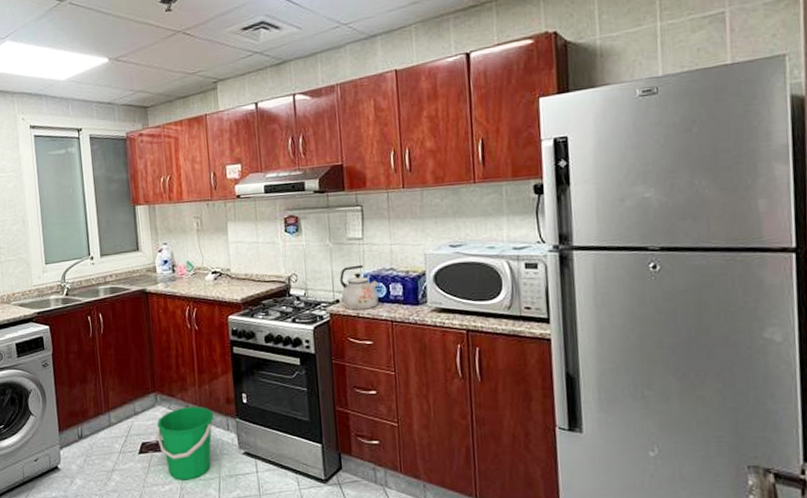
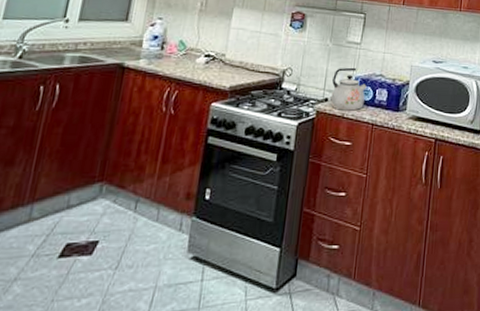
bucket: present [157,406,214,480] -> none [88,200,167,292]

